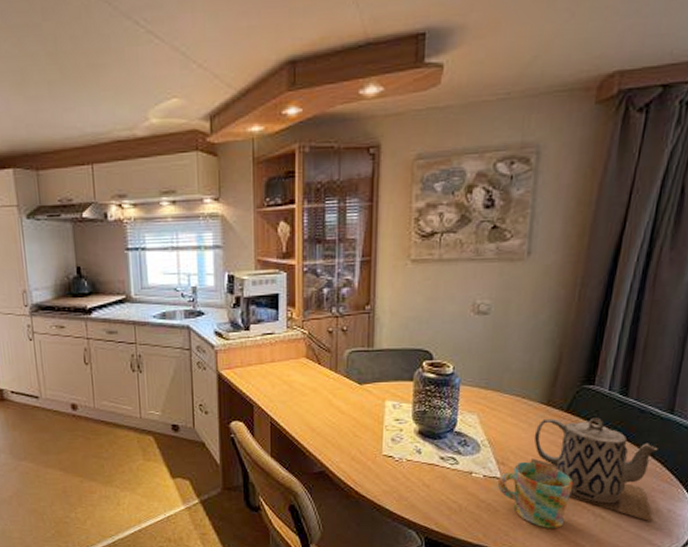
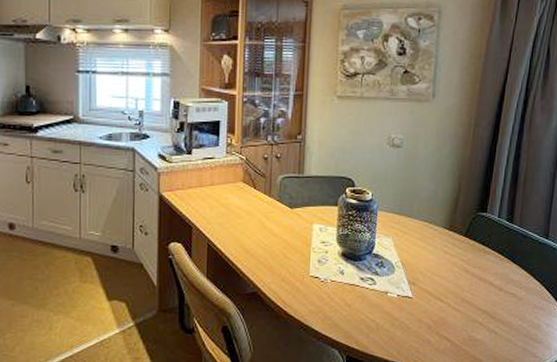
mug: present [497,461,574,528] -> none [409,281,472,344]
teapot: present [531,417,658,522] -> none [437,242,538,336]

